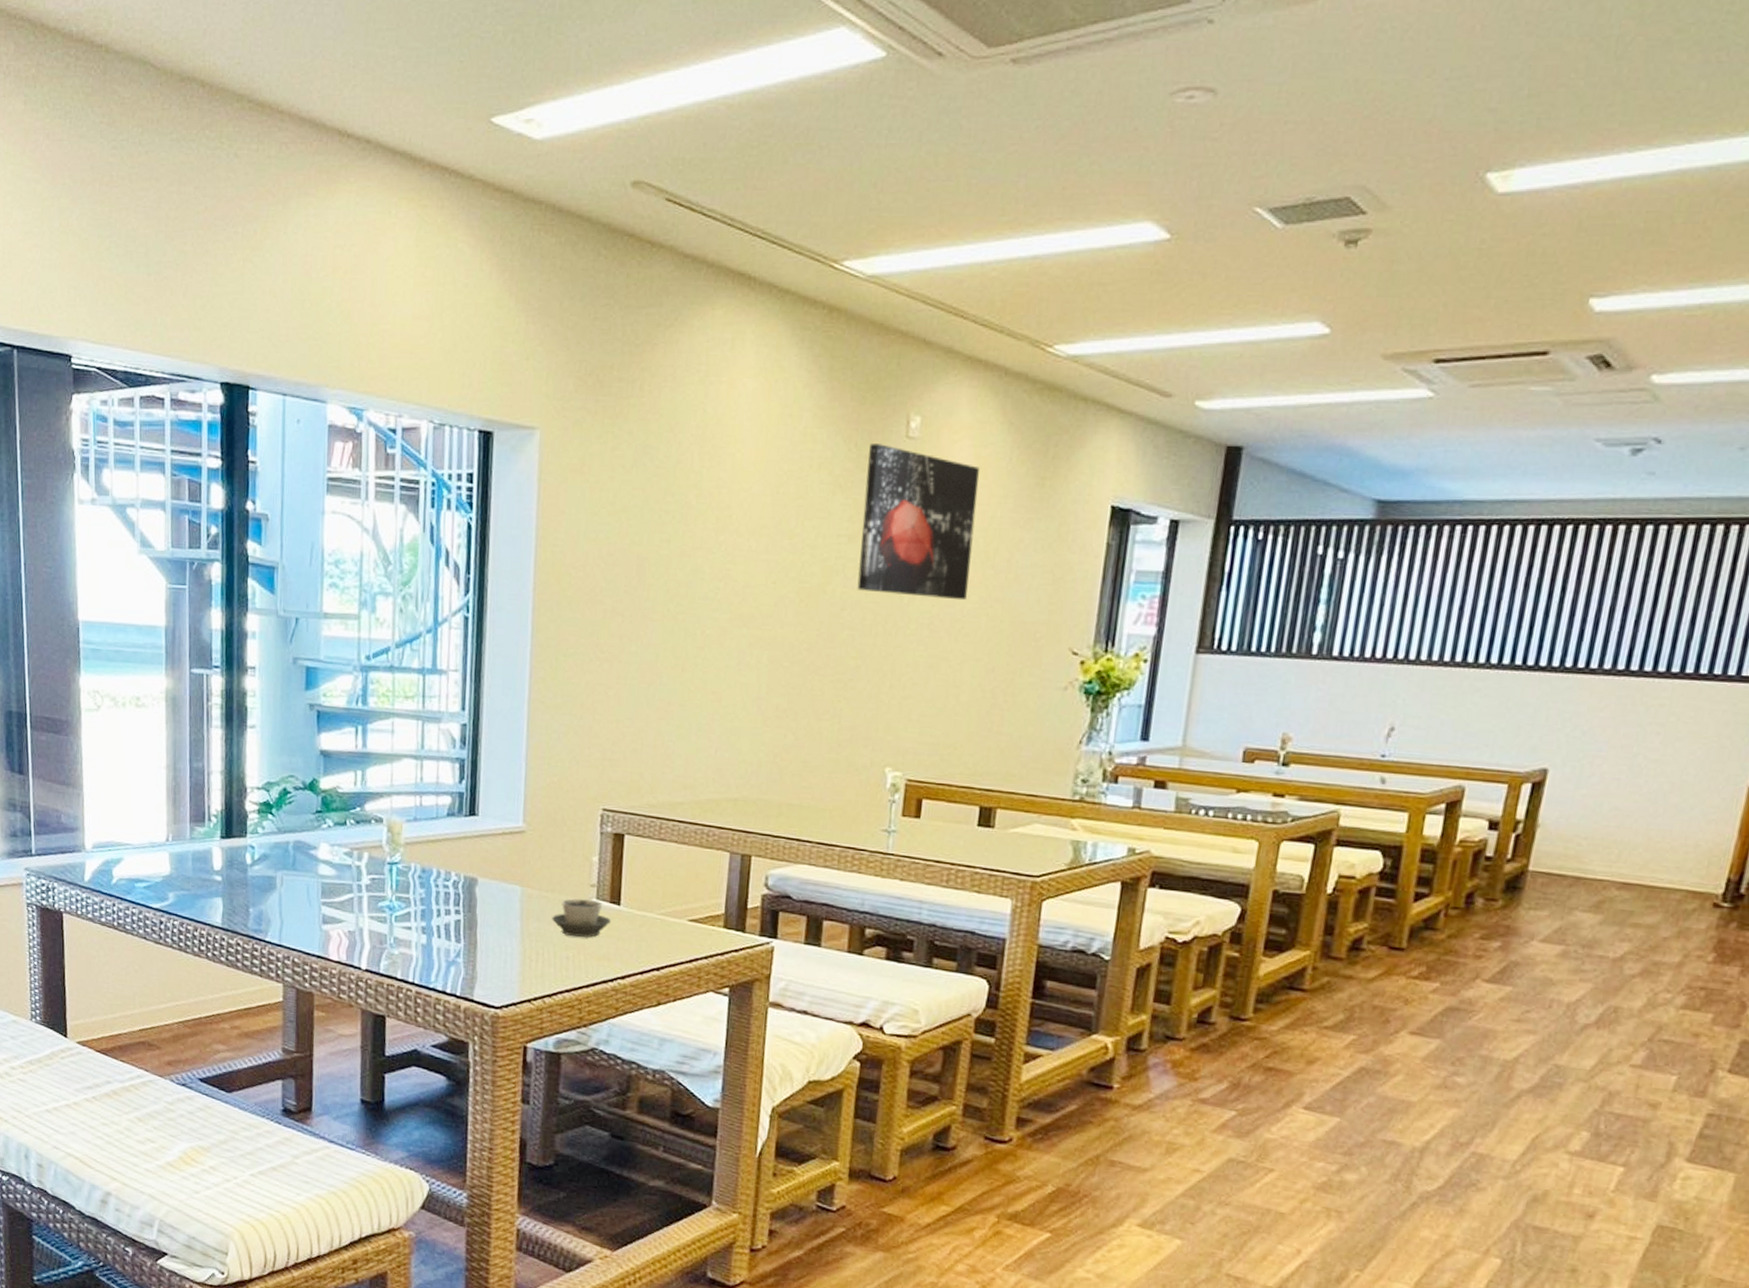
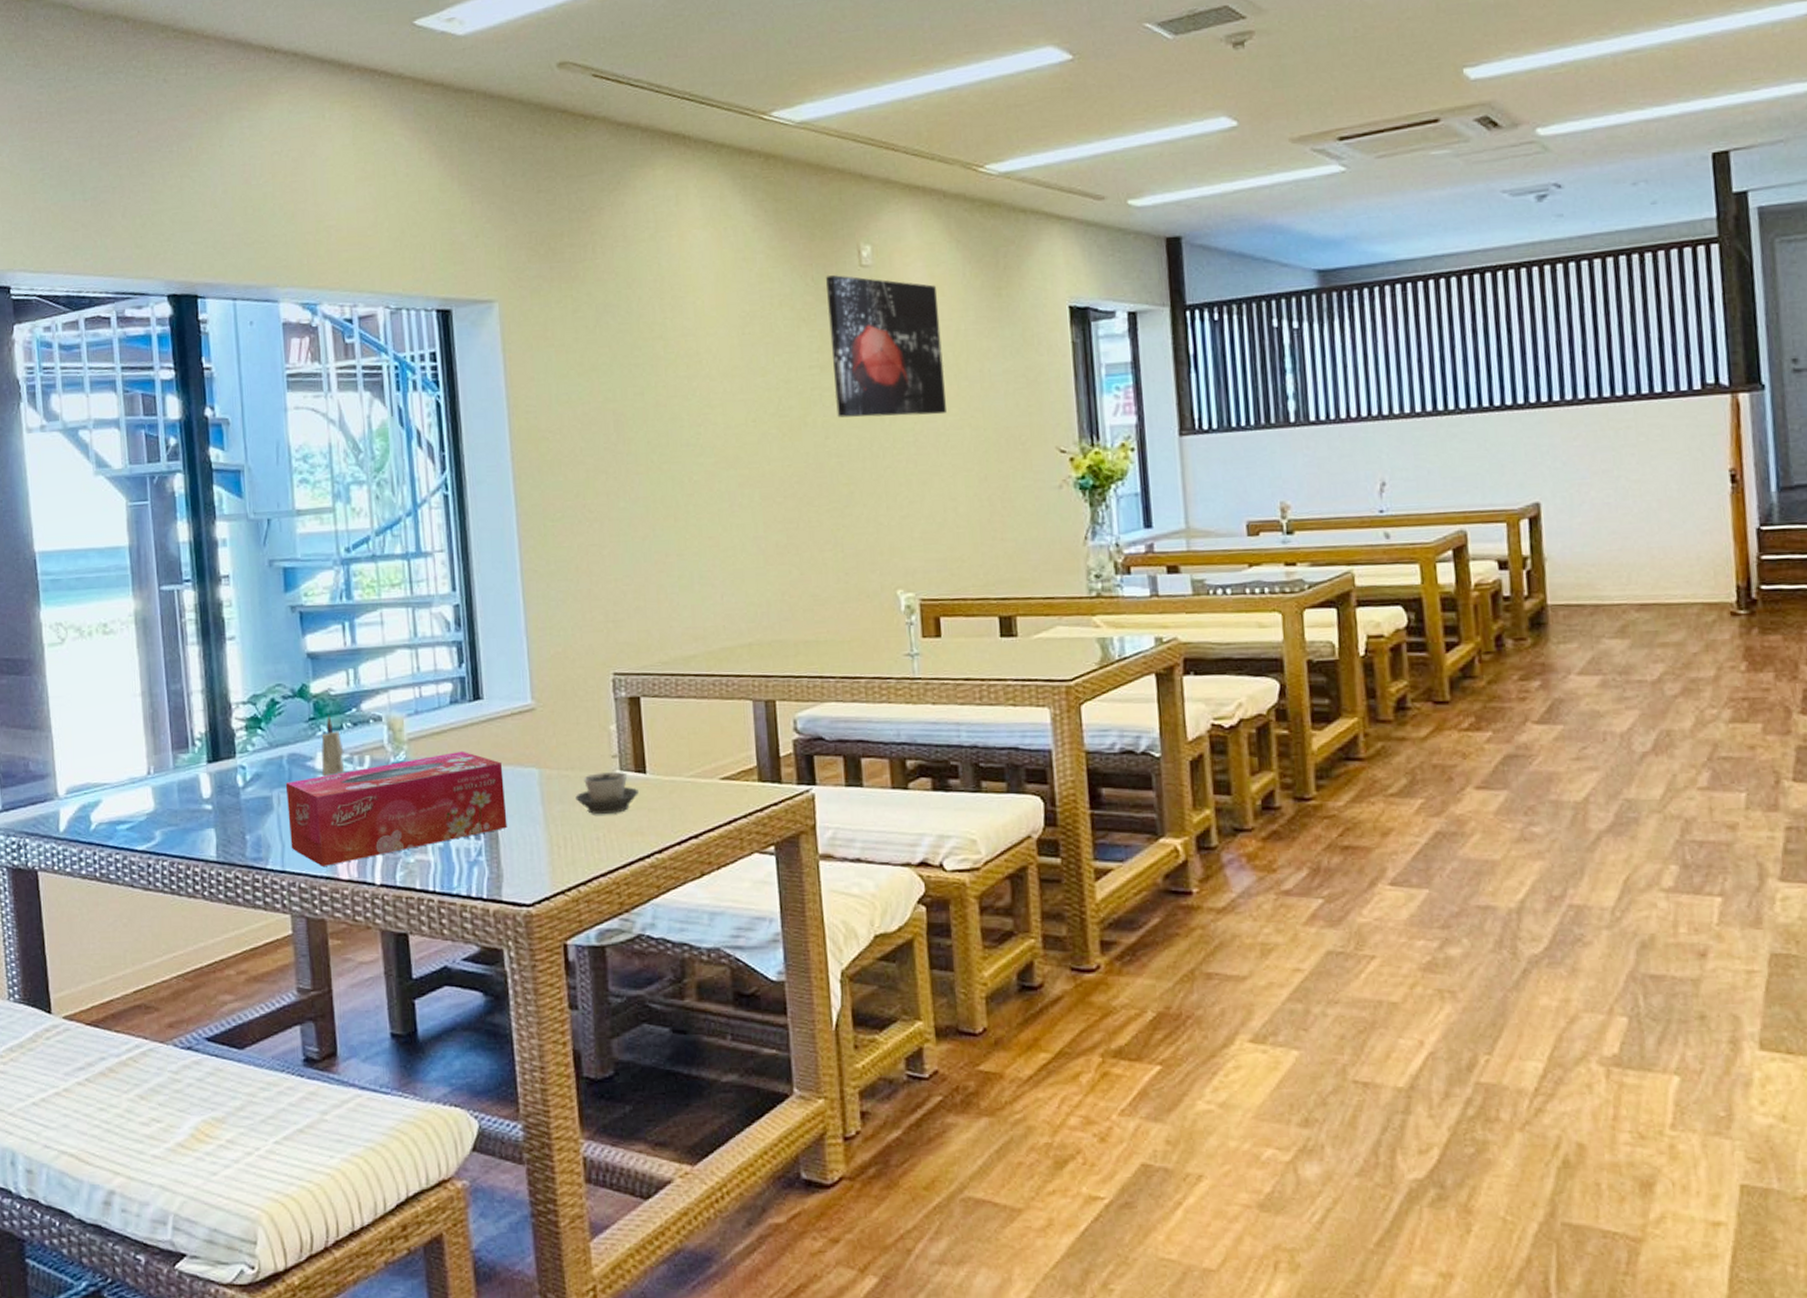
tissue box: none [289,860,489,946] -> present [285,751,508,866]
candle: none [323,810,345,867] -> present [321,715,345,777]

